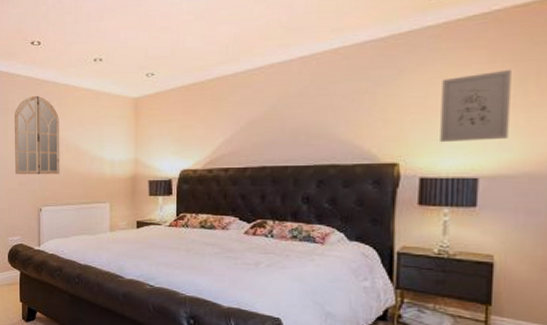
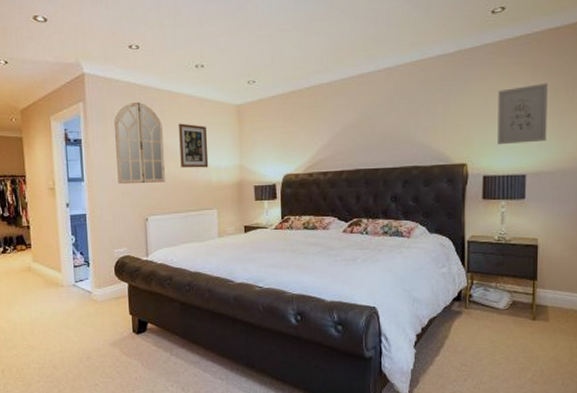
wall art: none [75,116,103,161] -> present [179,123,209,168]

